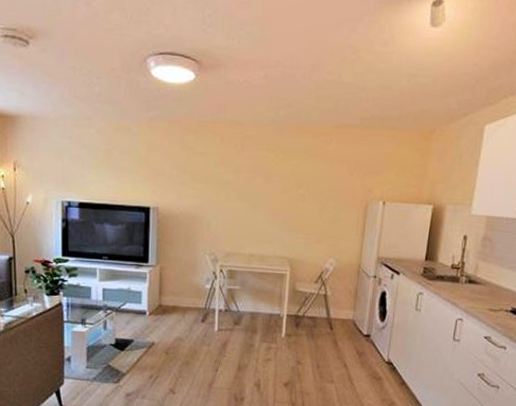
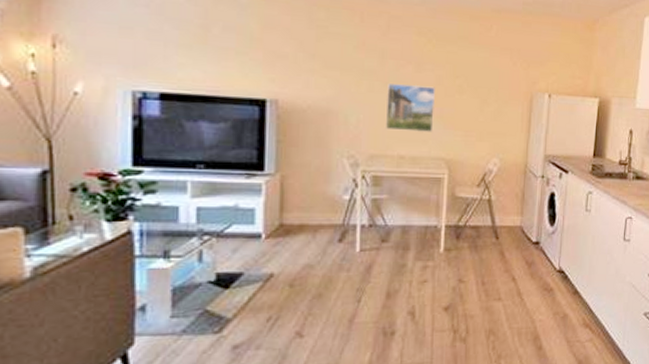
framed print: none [240,194,281,235] -> present [386,84,435,132]

